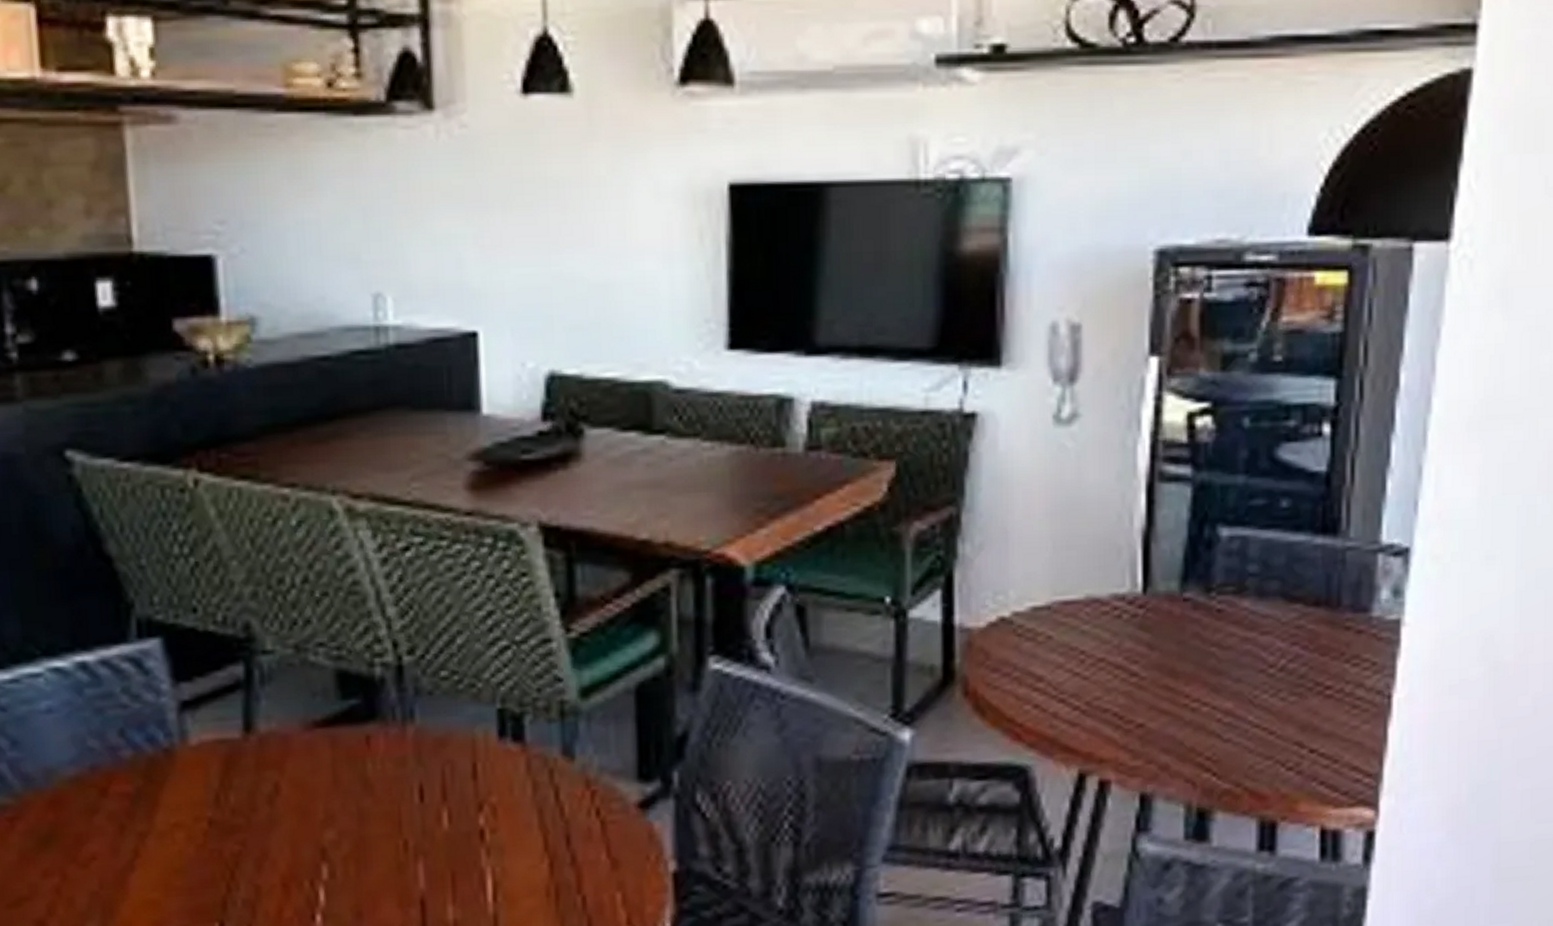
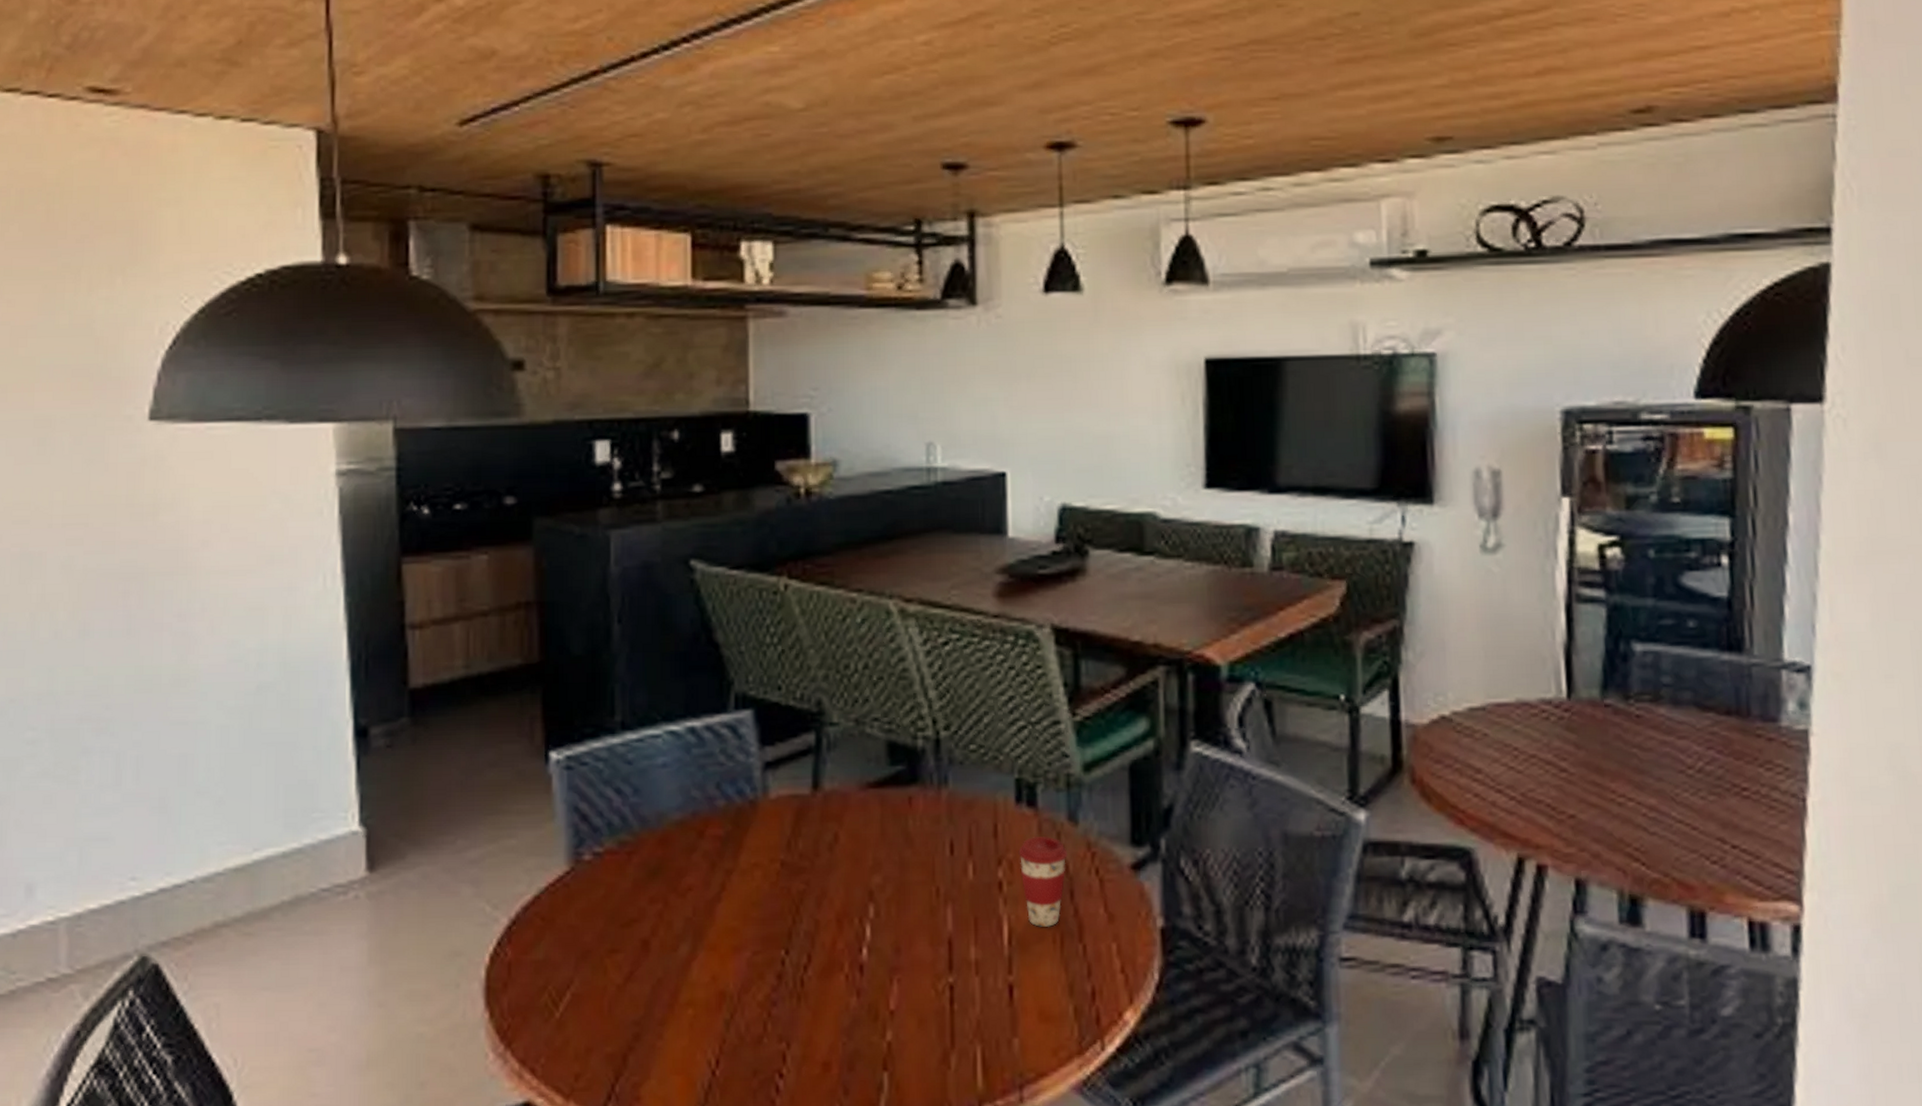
coffee cup: none [503,775,562,879] -> present [1018,836,1067,927]

